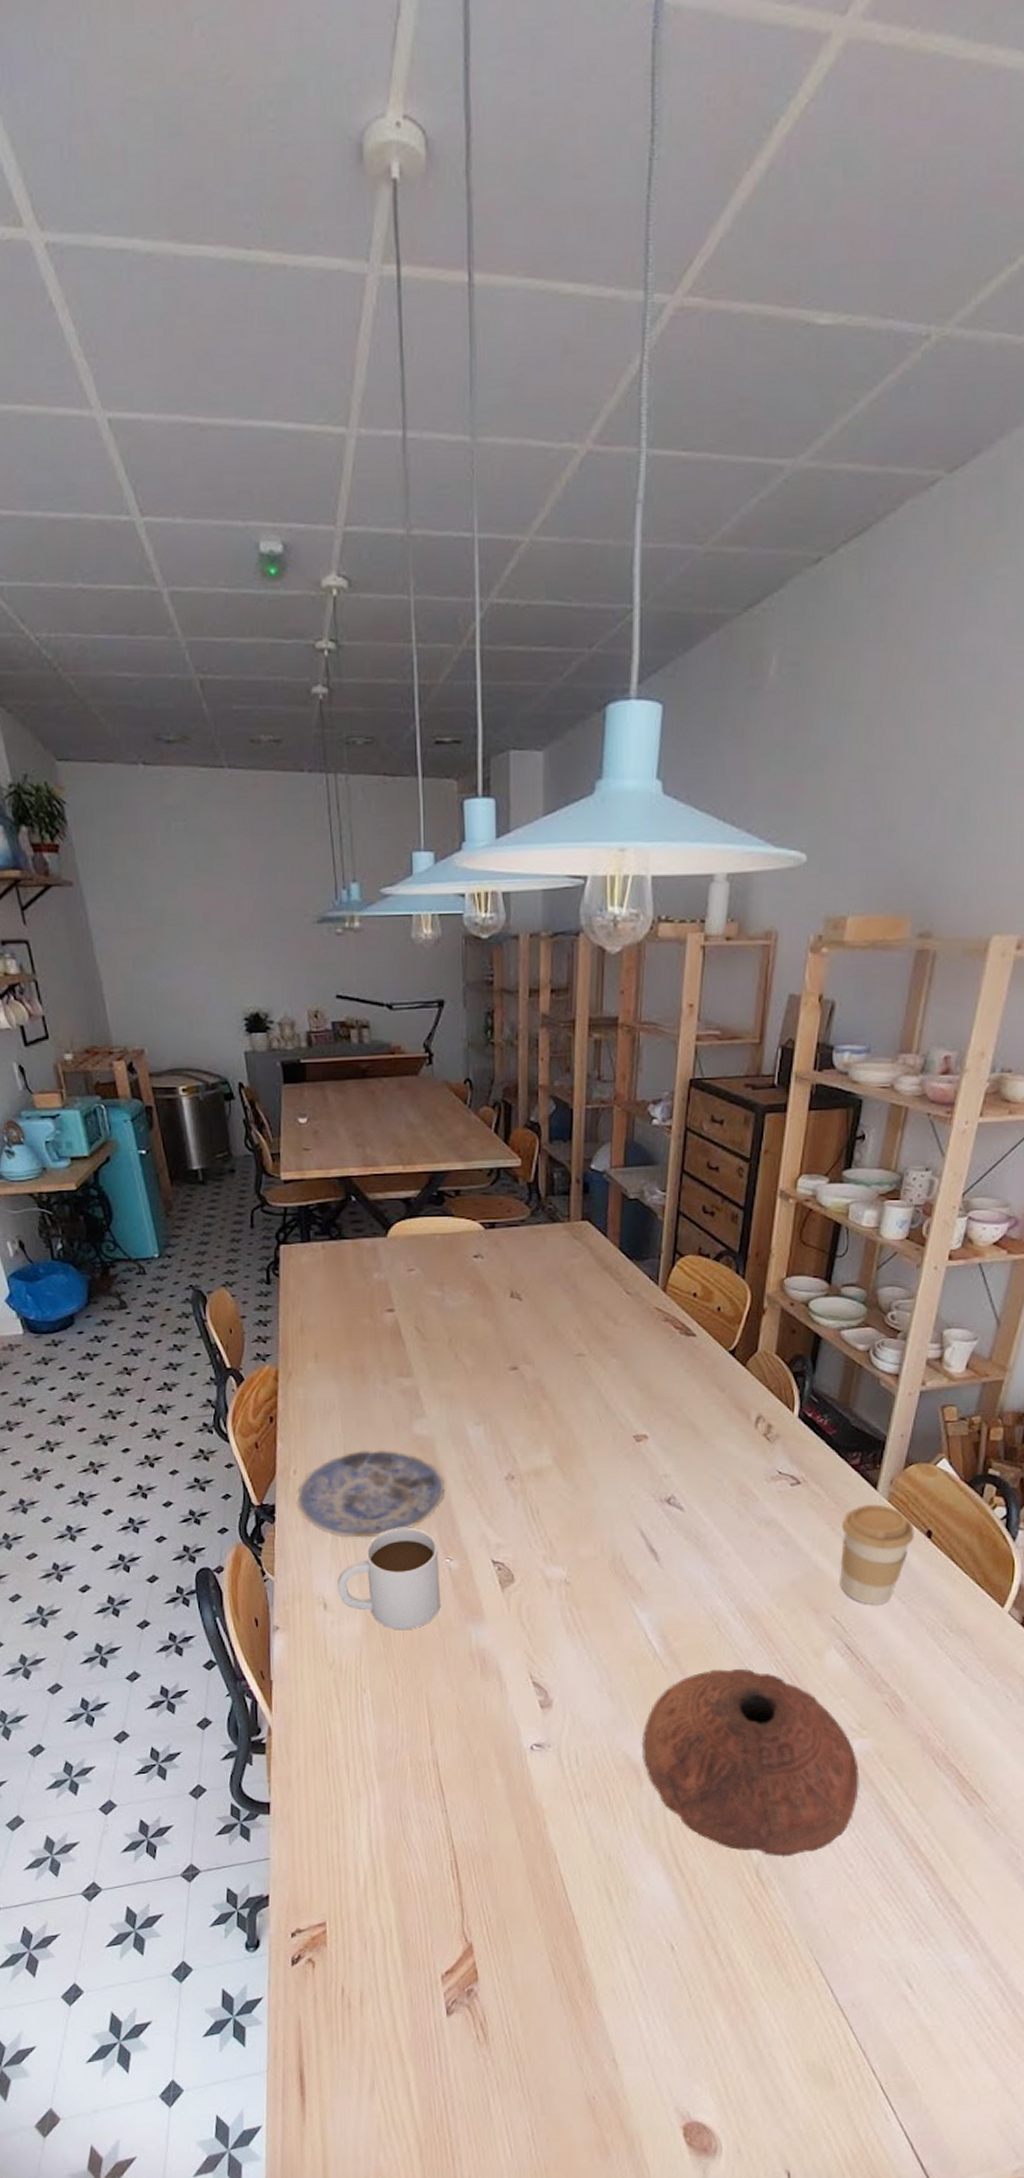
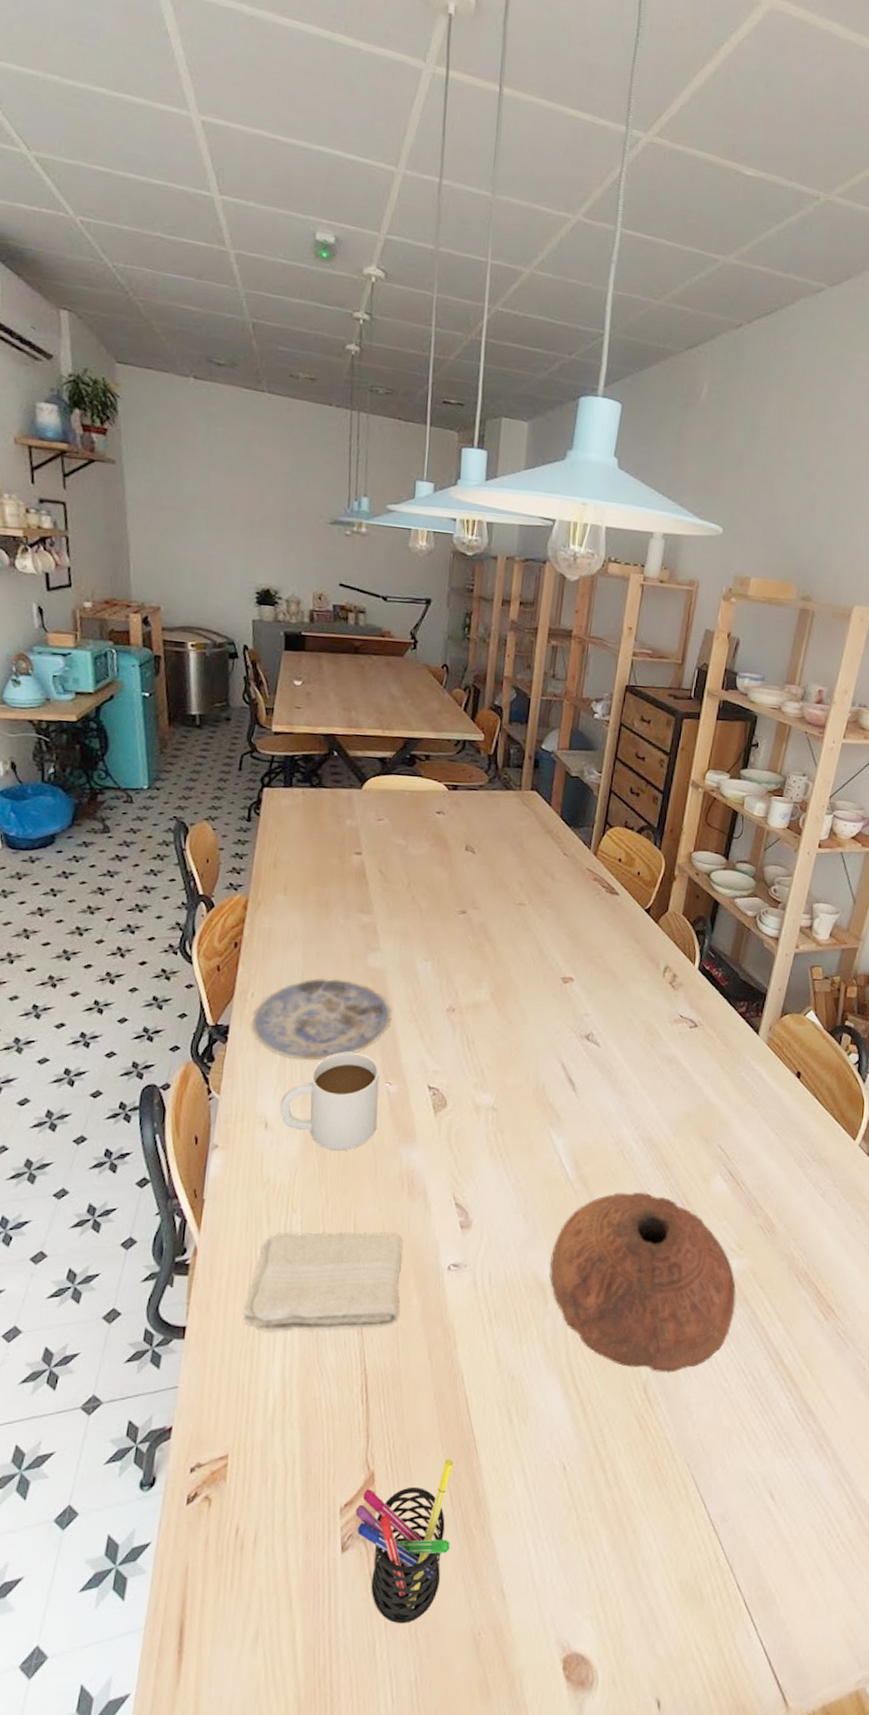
washcloth: none [324,1712,482,1809] -> present [243,1232,403,1332]
pen holder: none [457,1934,556,2084] -> present [355,1459,454,1624]
coffee cup: present [839,1505,914,1604] -> none [726,1048,787,1136]

